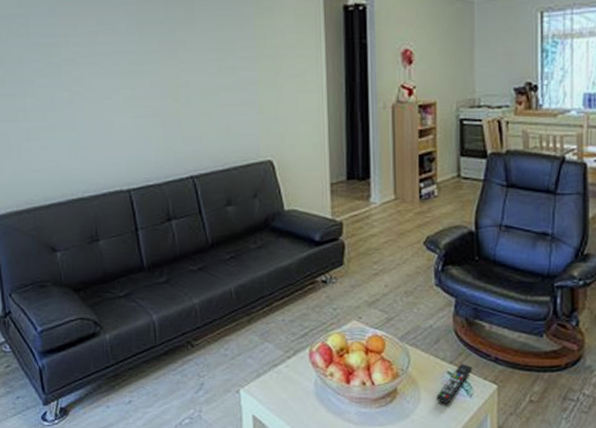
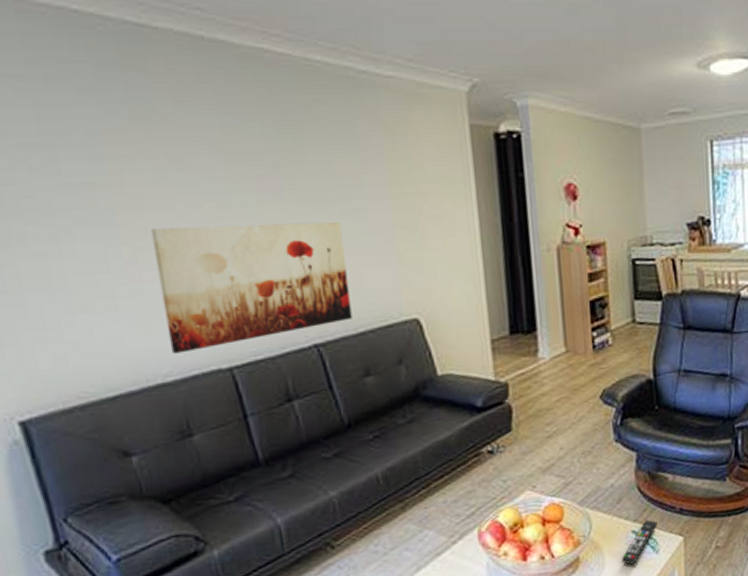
wall art: none [83,77,221,175] -> present [150,221,353,354]

